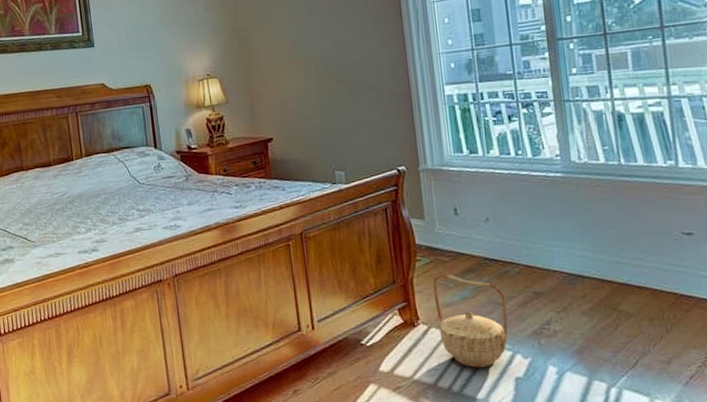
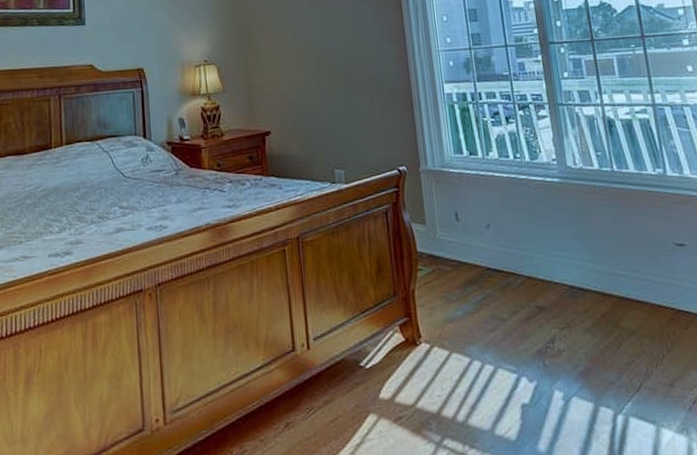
basket: present [433,274,508,368] -> none [435,285,513,394]

